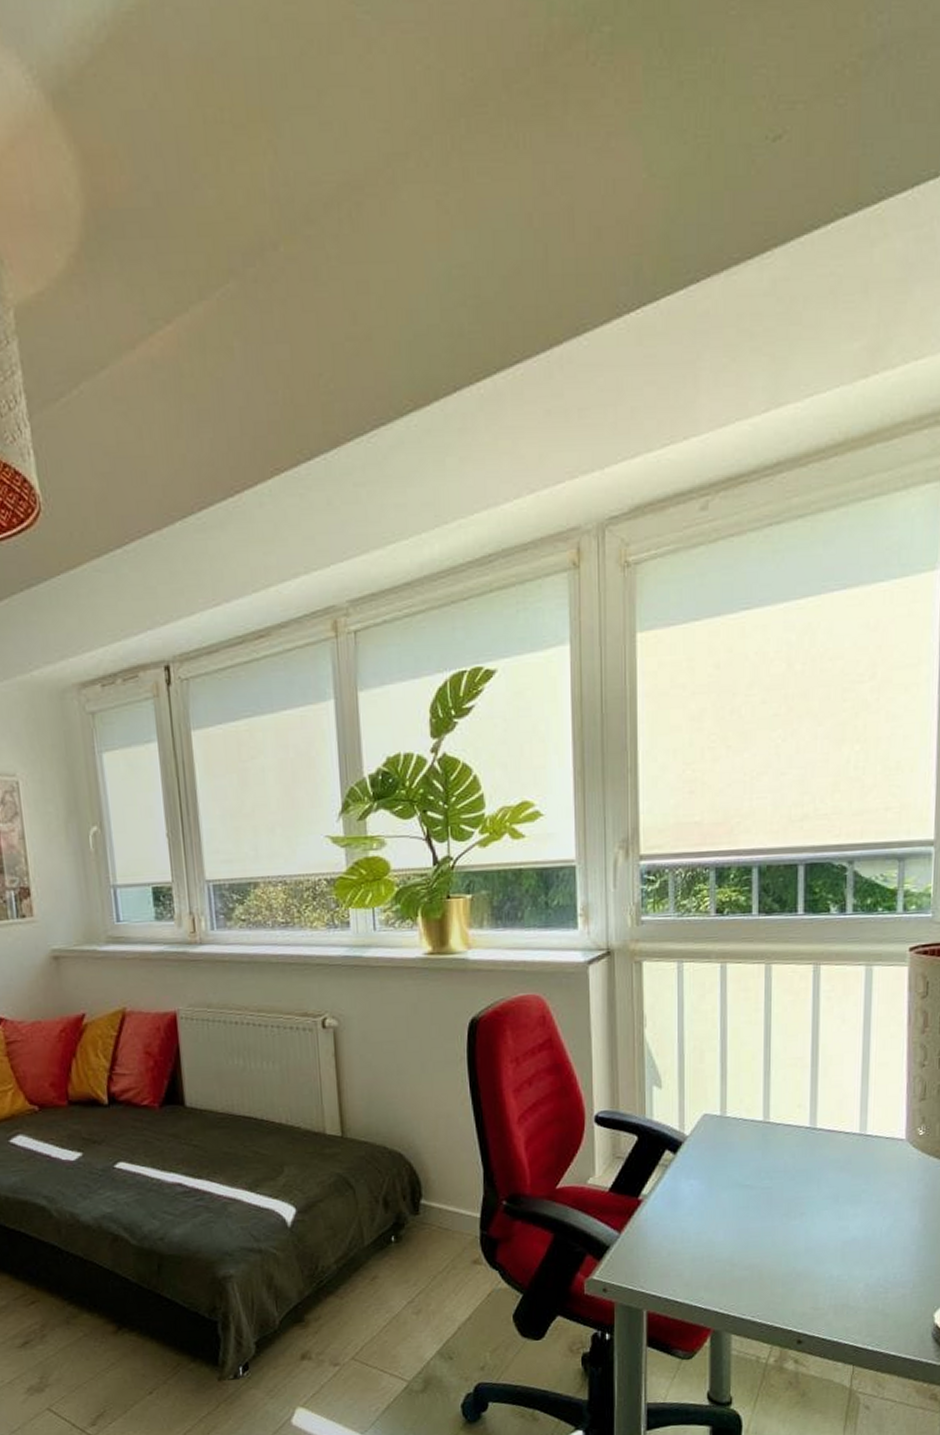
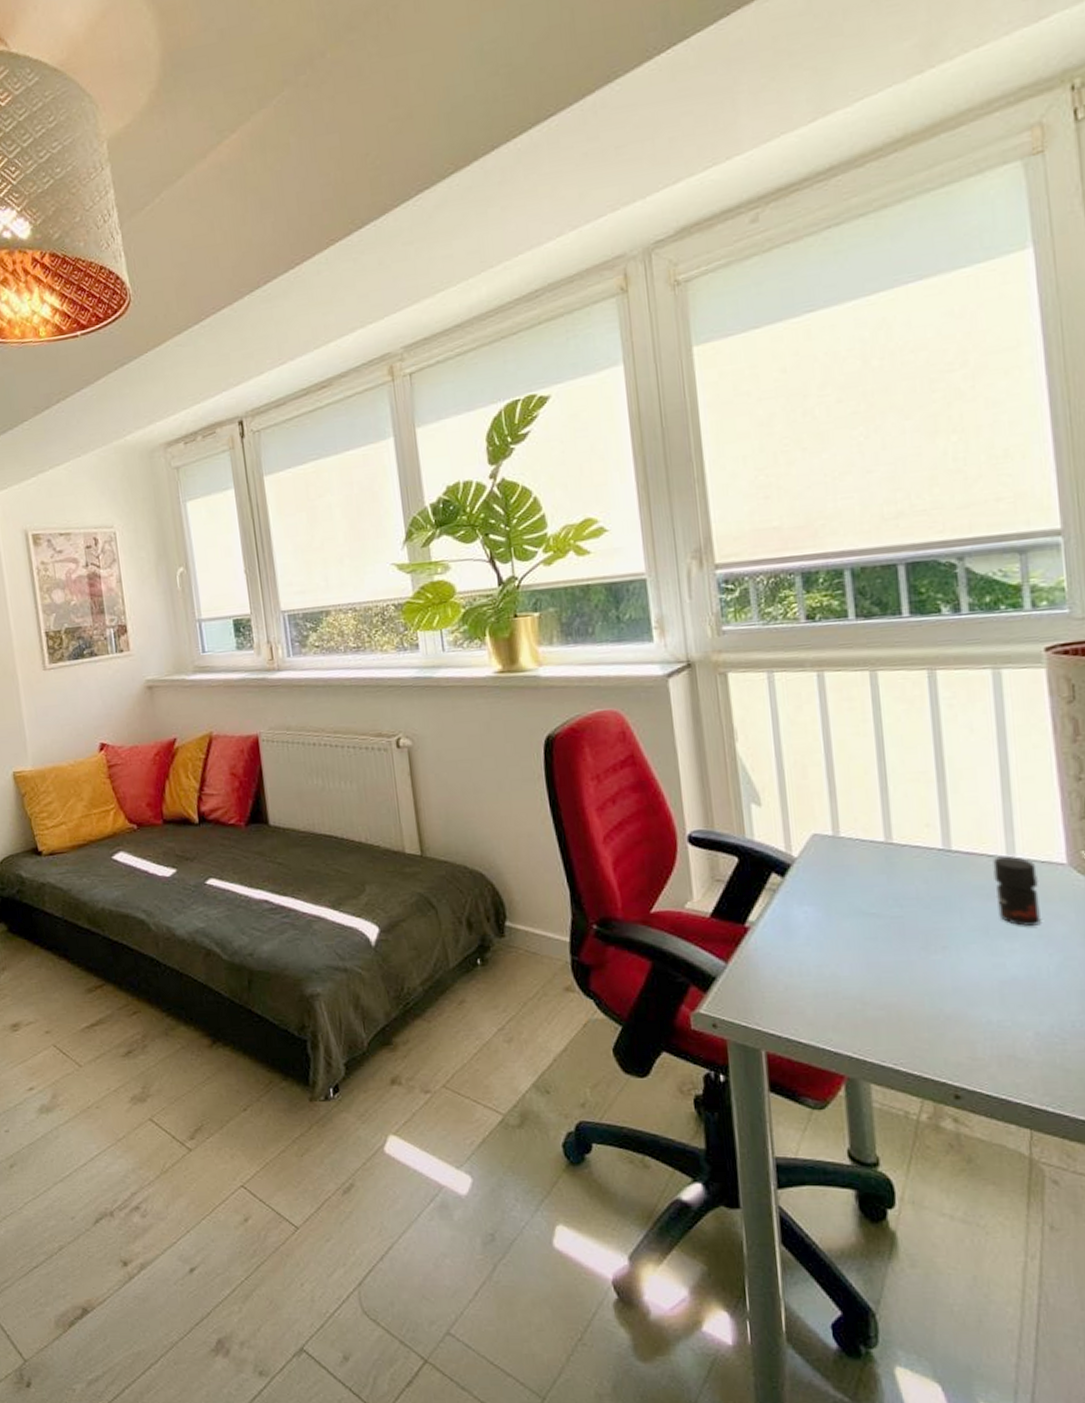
jar: none [847,1133,883,1194] -> present [993,856,1042,926]

